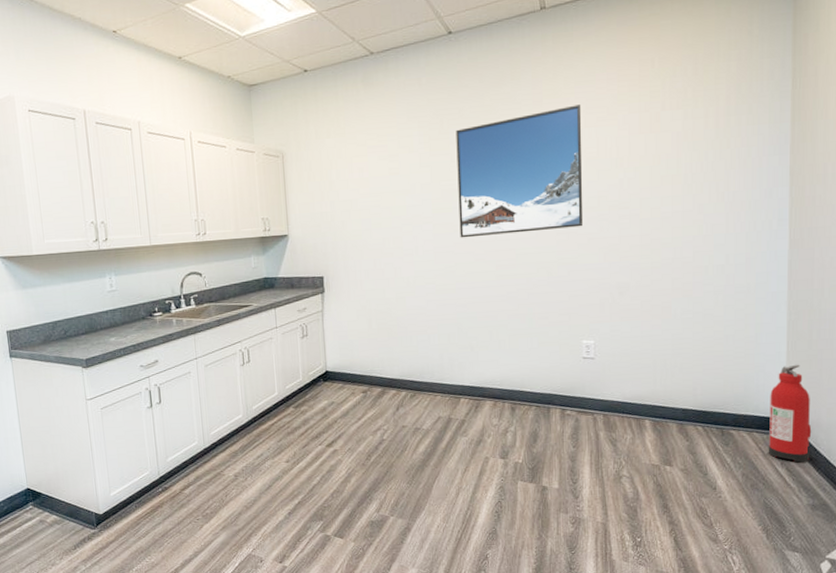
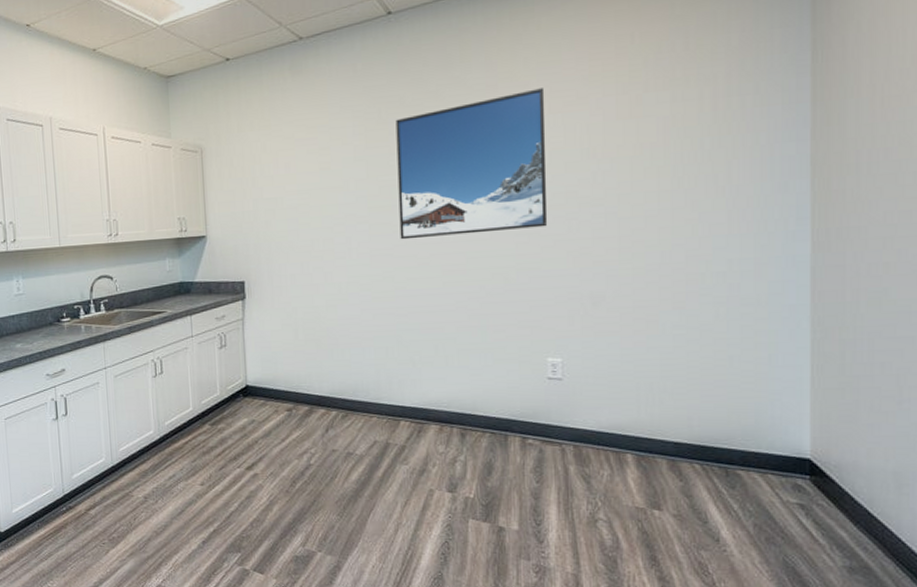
fire extinguisher: present [768,364,812,463] -> none [787,393,847,514]

